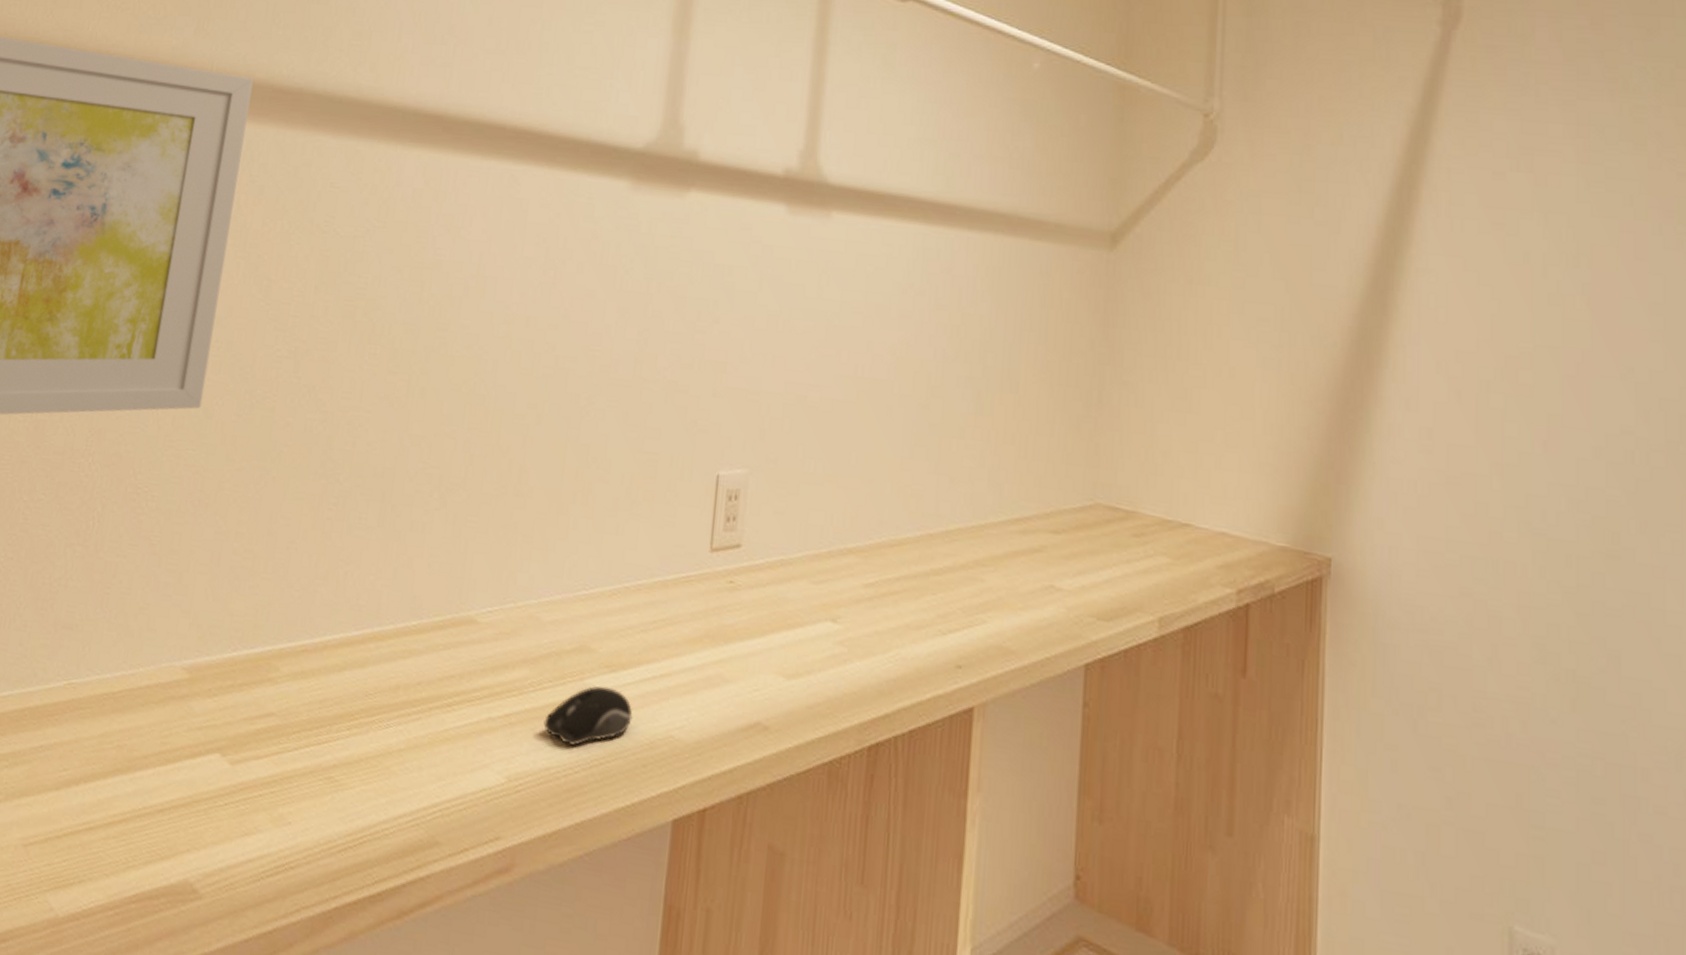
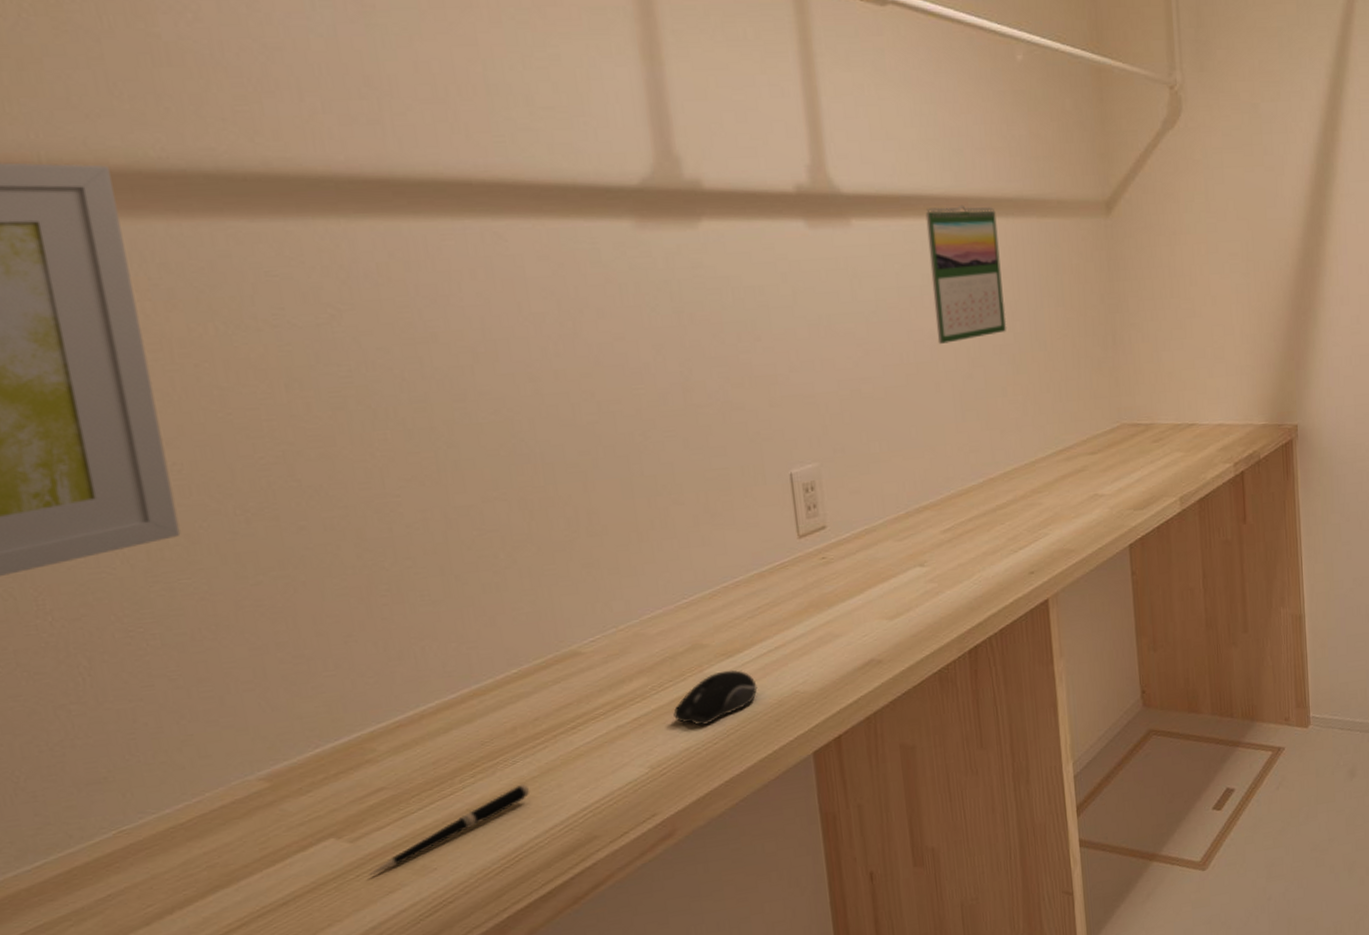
pen: none [235,753,393,809] -> present [369,783,530,875]
calendar: none [898,211,985,364] -> present [925,205,1006,344]

